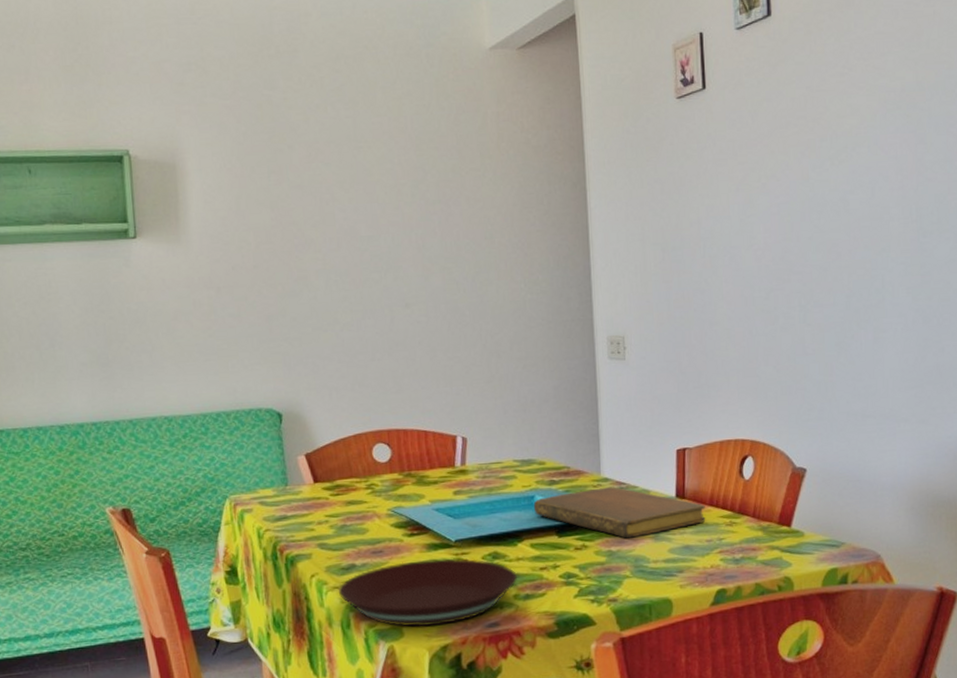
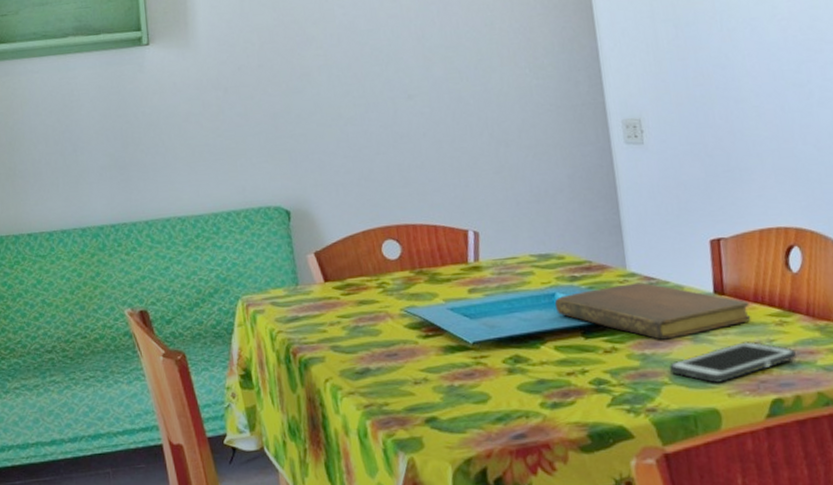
plate: present [338,558,518,627] -> none [353,362,543,438]
cell phone: none [632,540,741,576] -> present [669,341,796,383]

